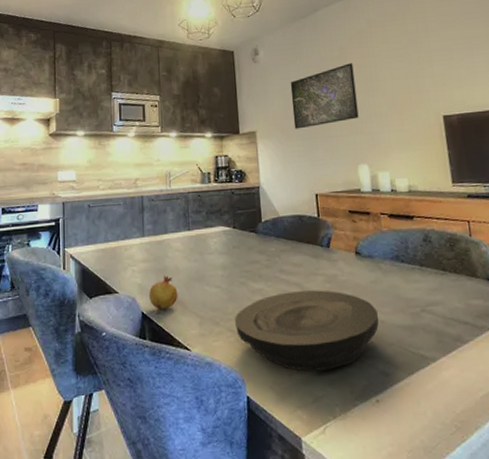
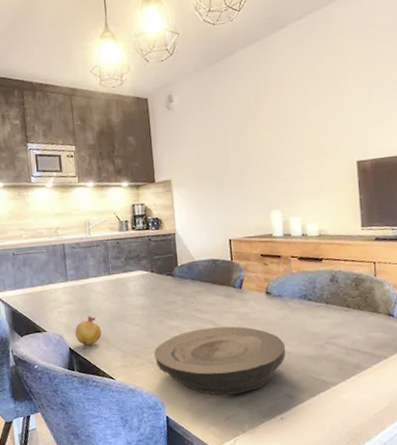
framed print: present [290,63,359,129] -> none [205,108,273,177]

